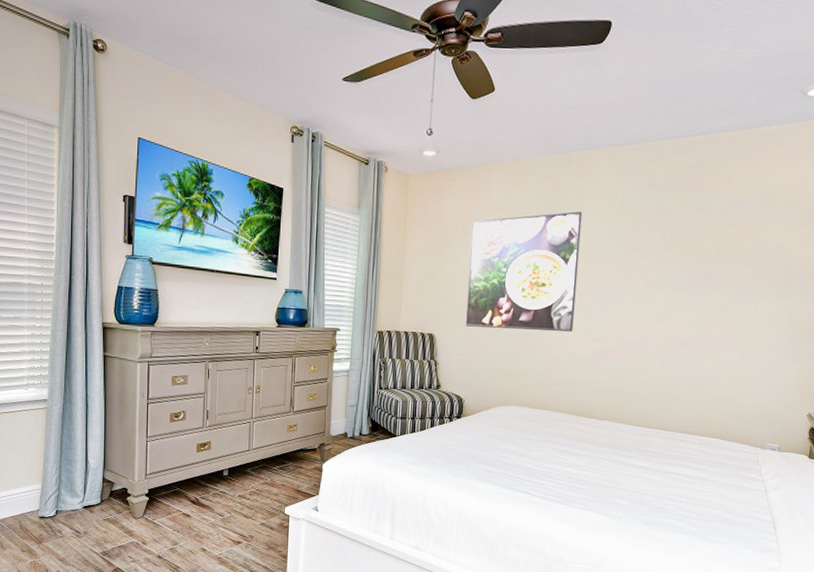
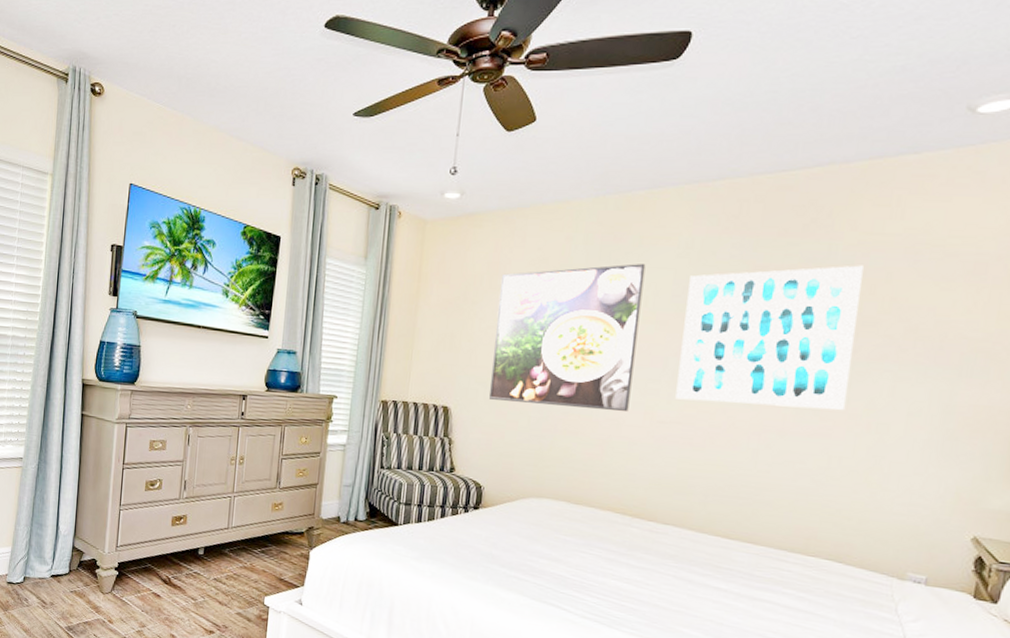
wall art: none [607,212,735,325] -> present [675,265,863,411]

